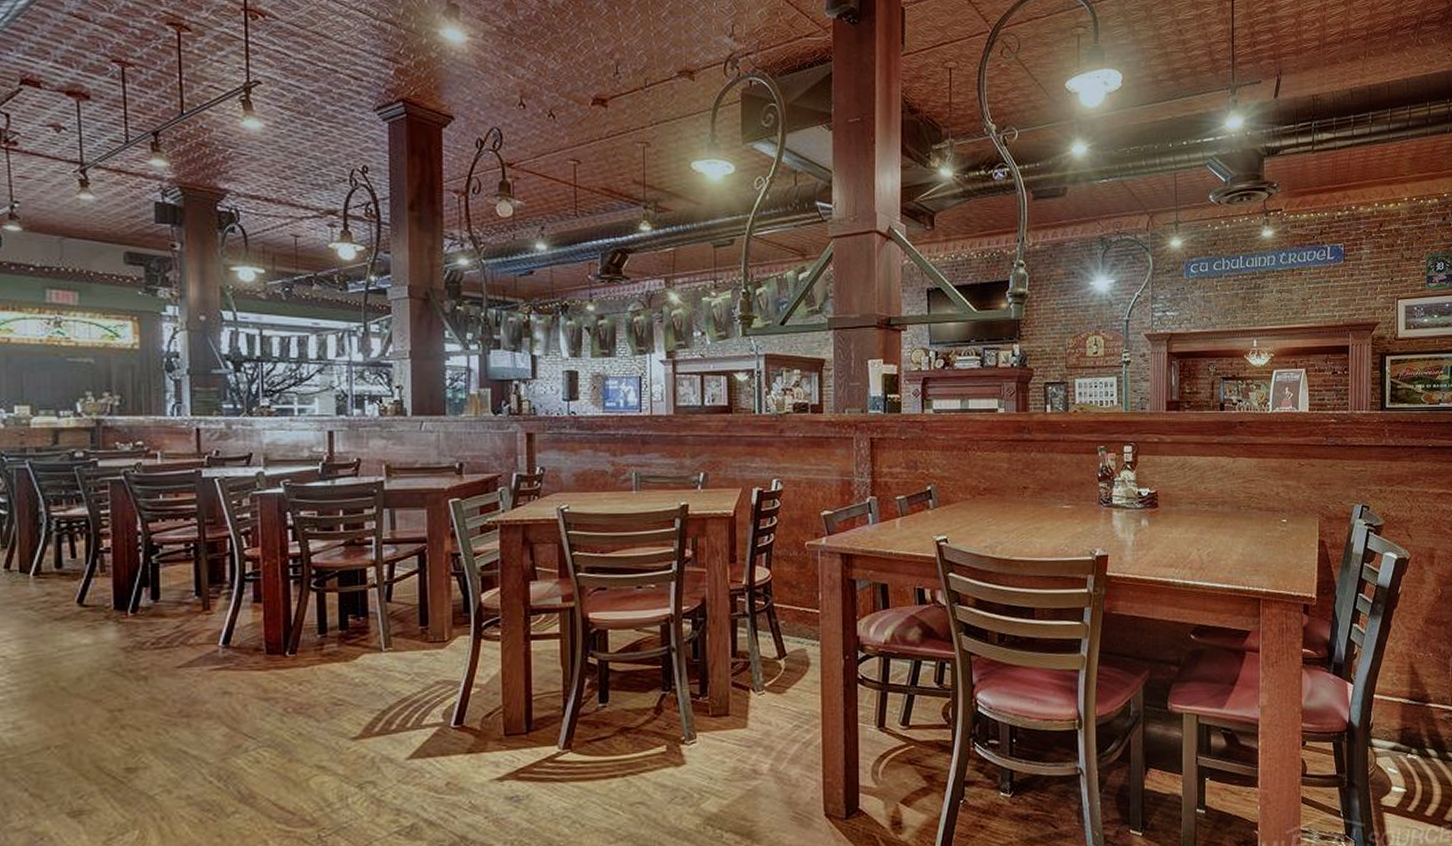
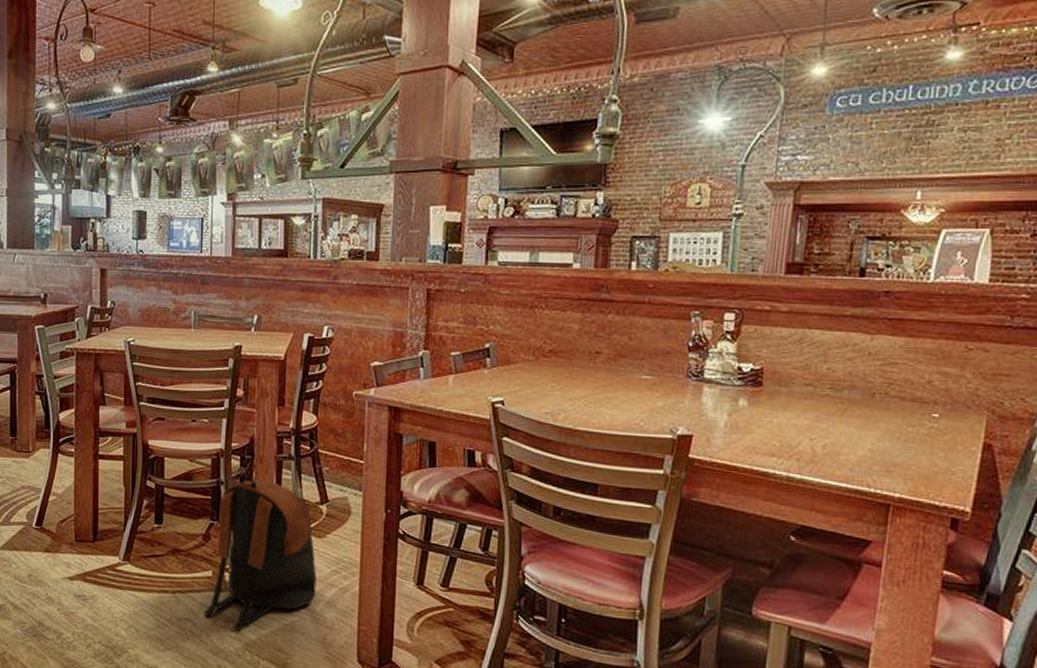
backpack: none [658,639,779,807] -> present [203,476,317,632]

